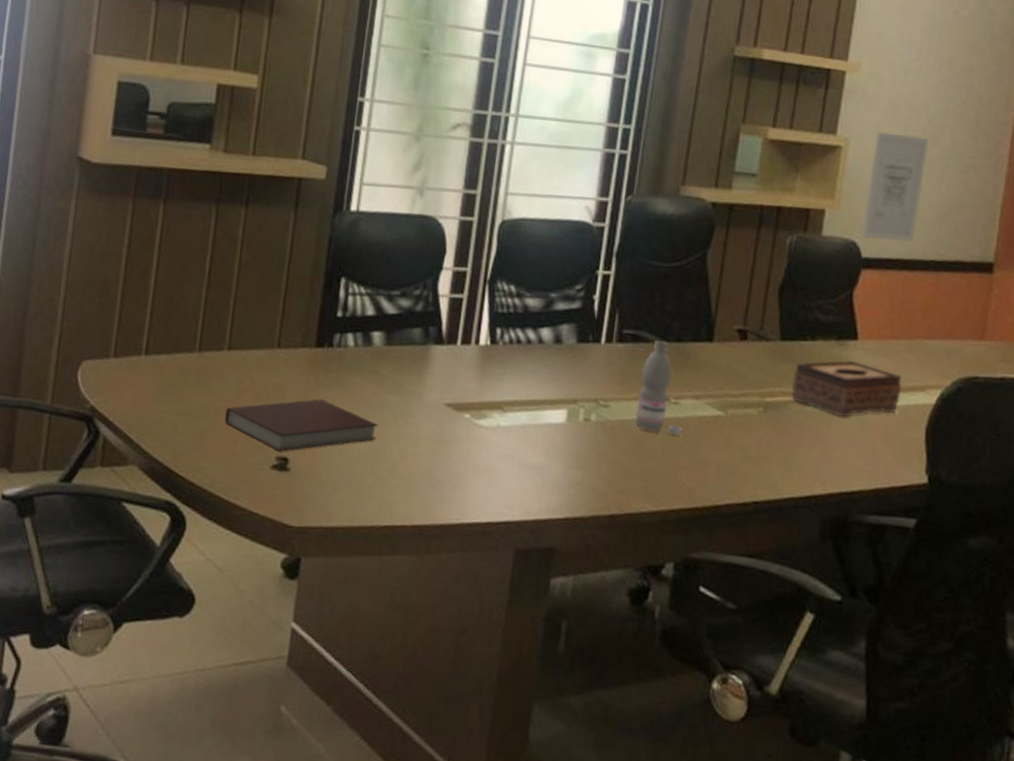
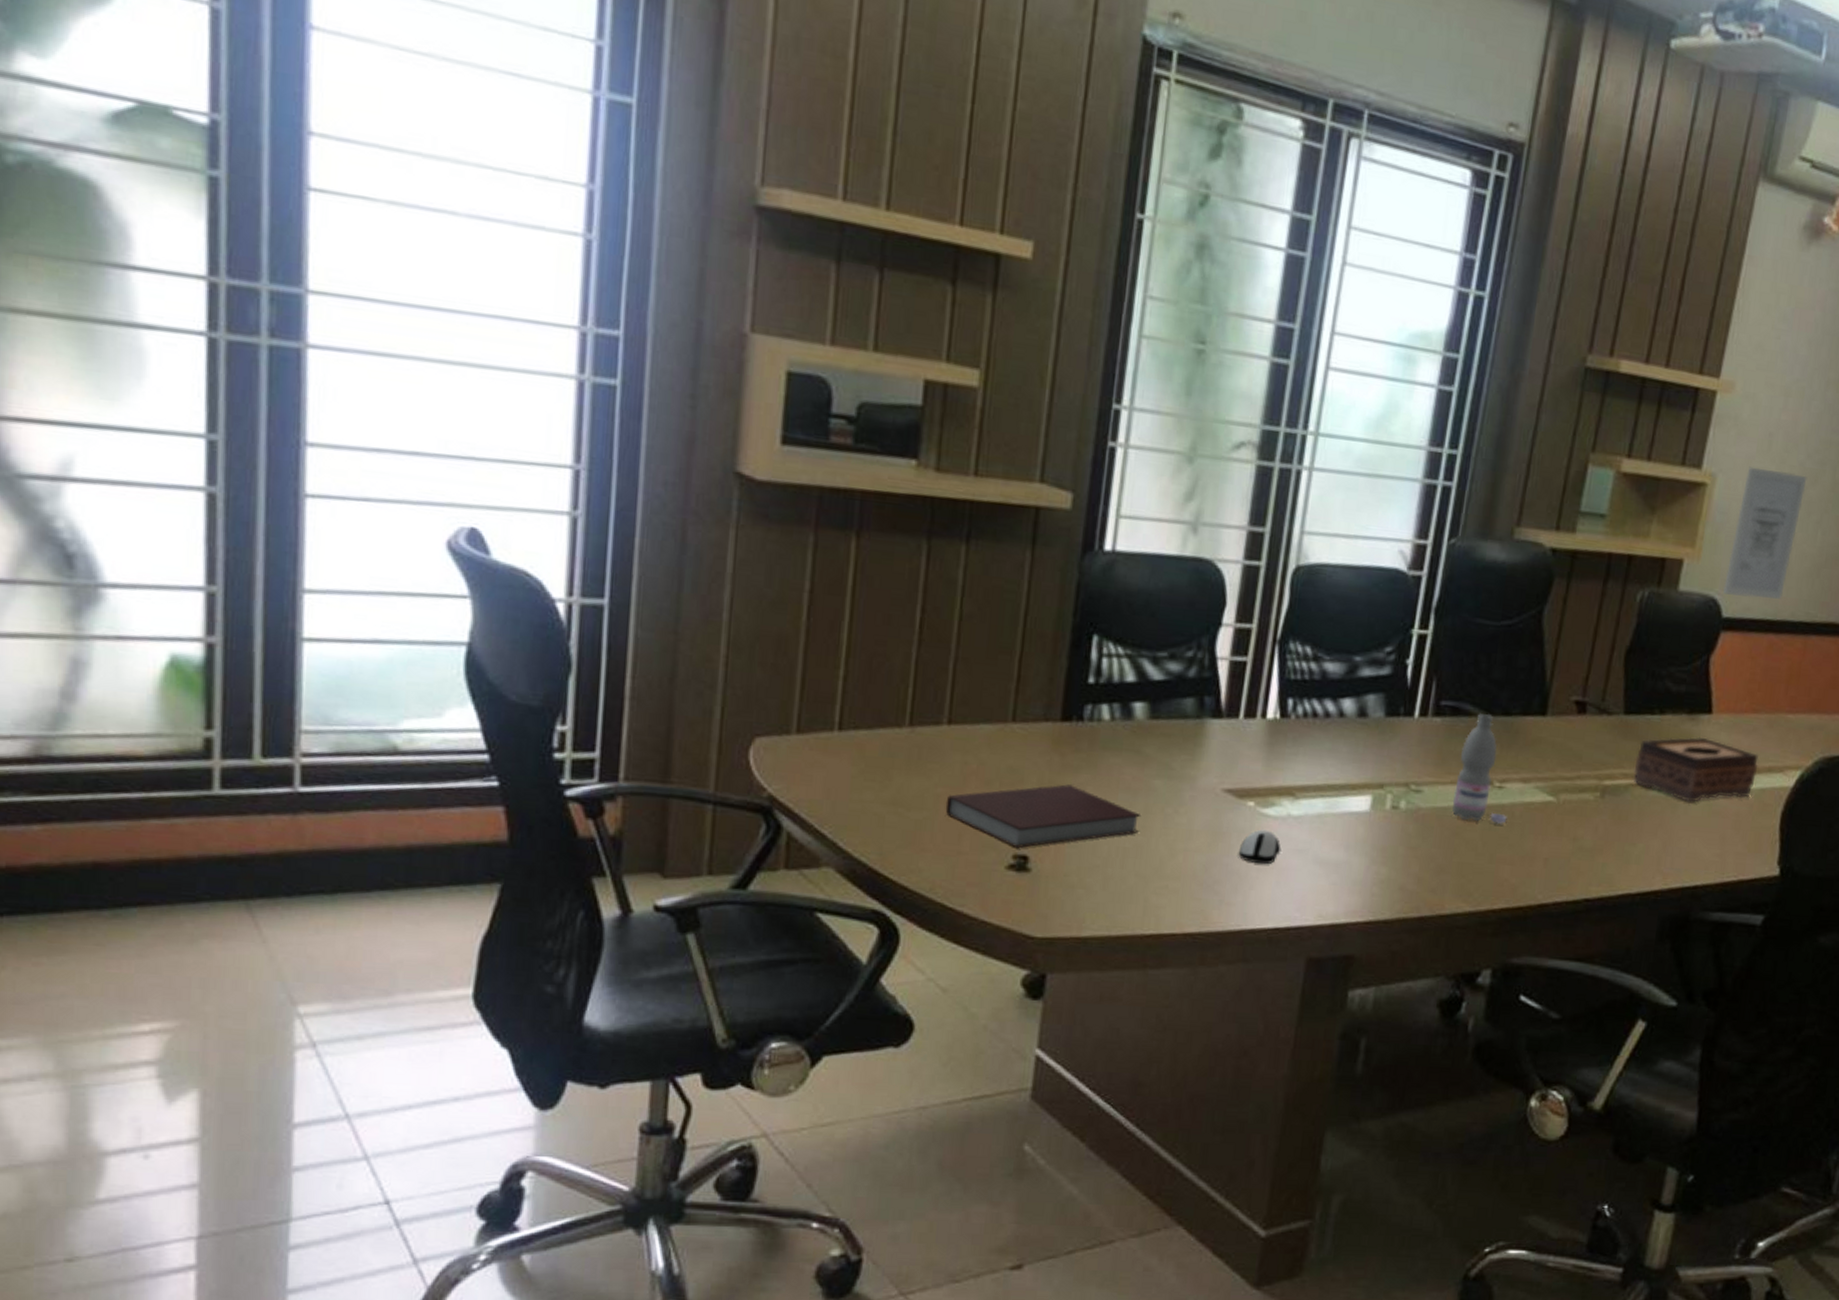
computer mouse: none [457,437,493,468] -> present [1238,829,1281,865]

